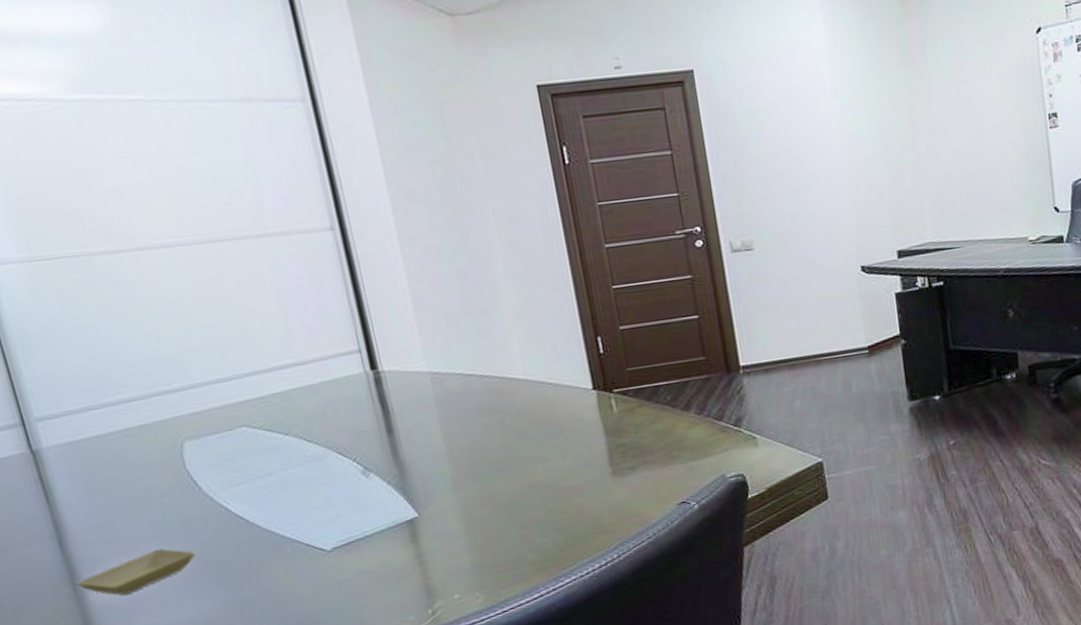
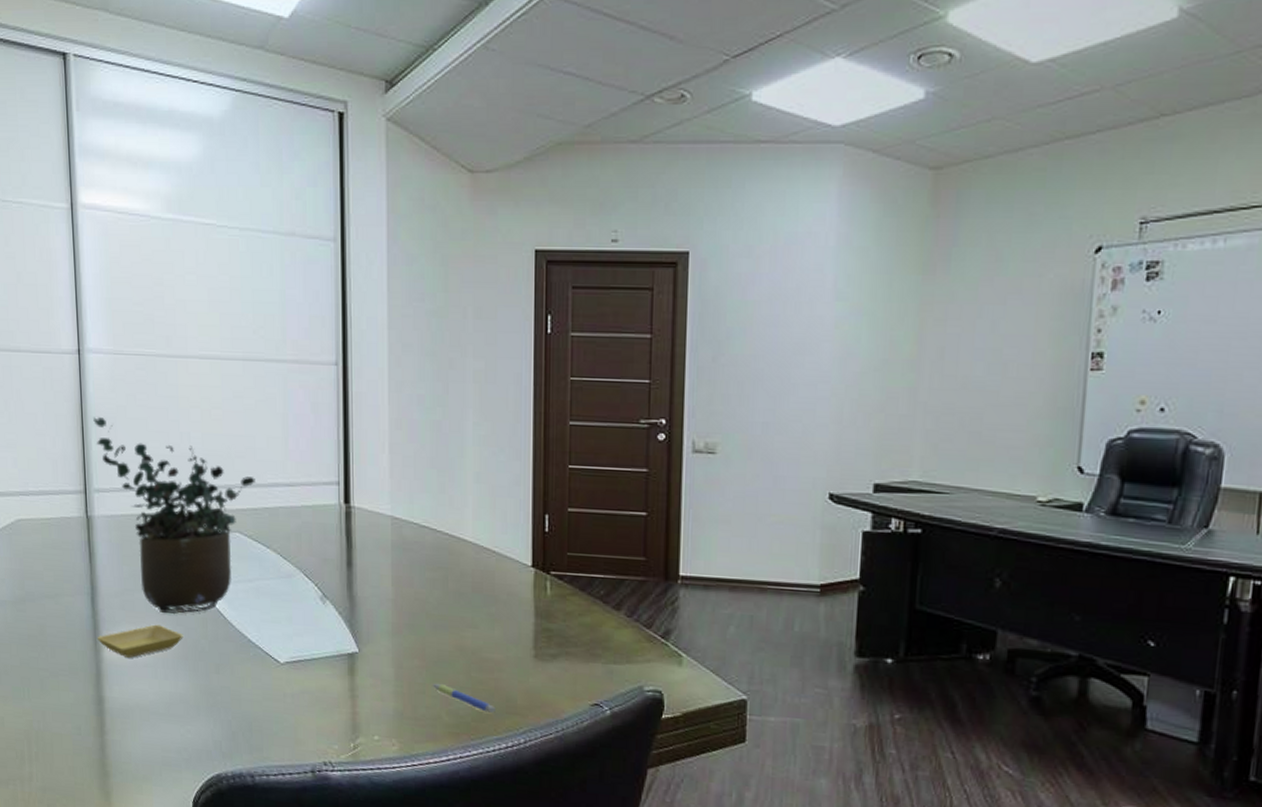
potted plant: none [16,335,256,535] -> present [93,417,255,615]
pen: none [509,524,582,540] -> present [433,682,496,713]

